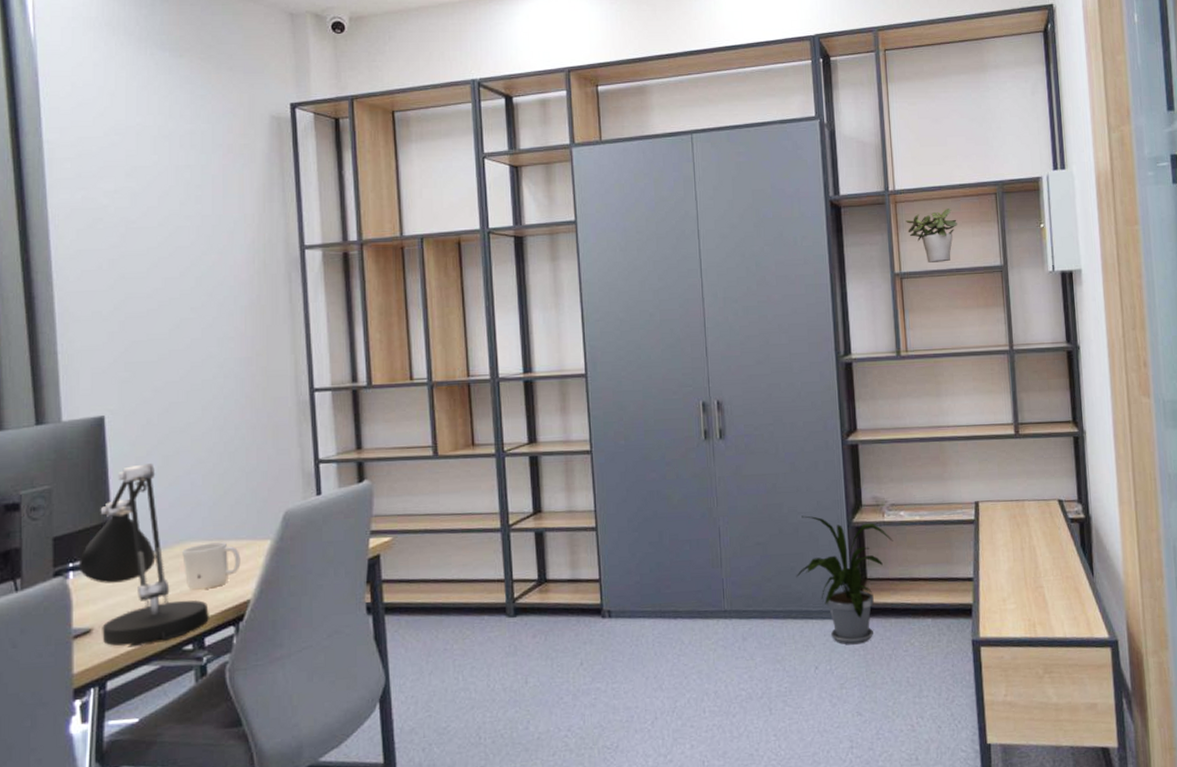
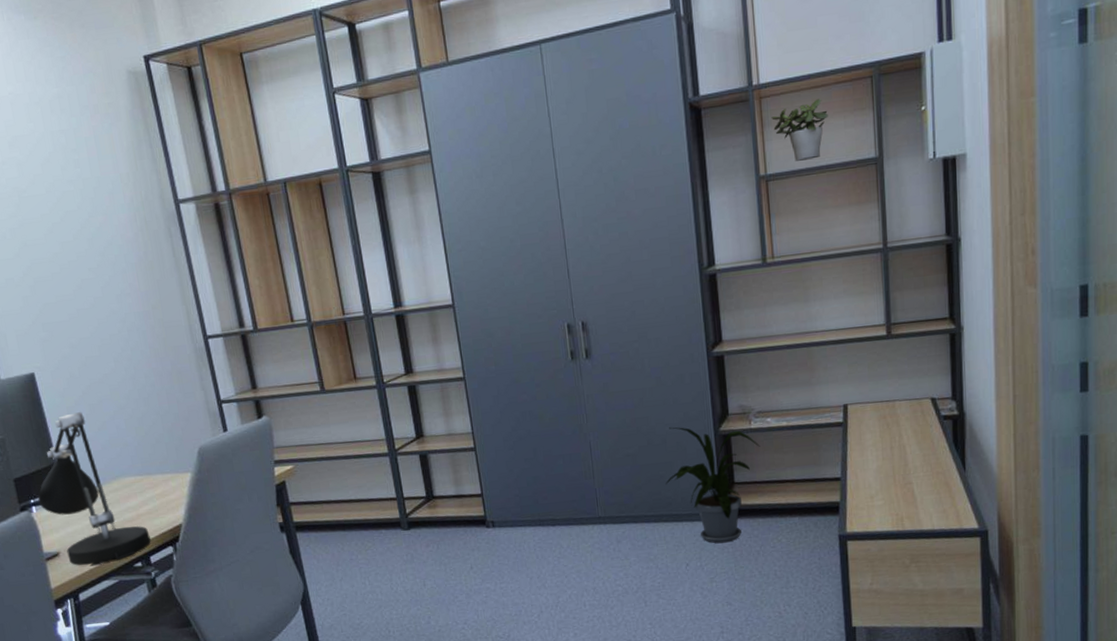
mug: present [182,541,241,590] -> none [119,475,169,518]

